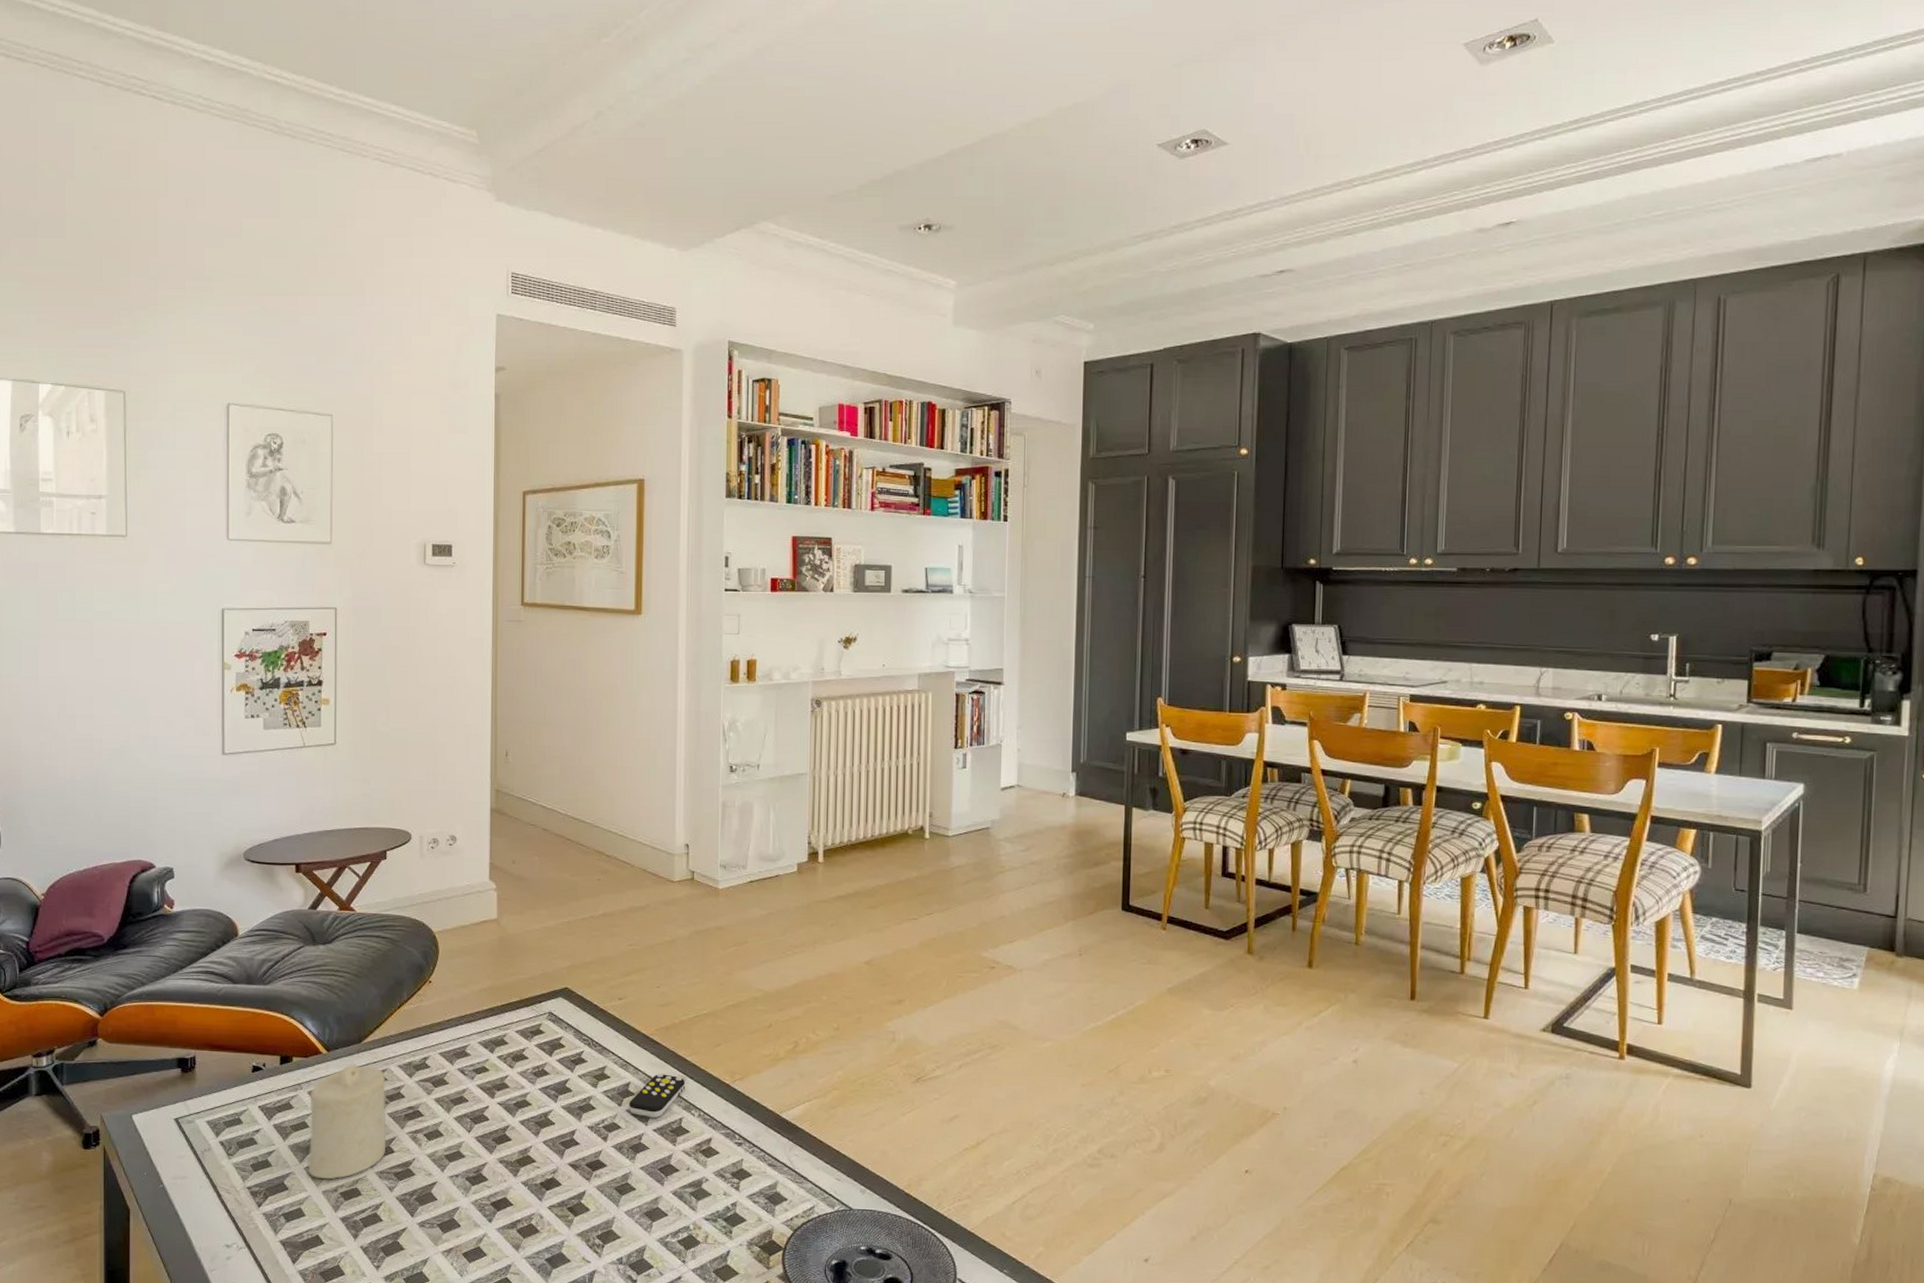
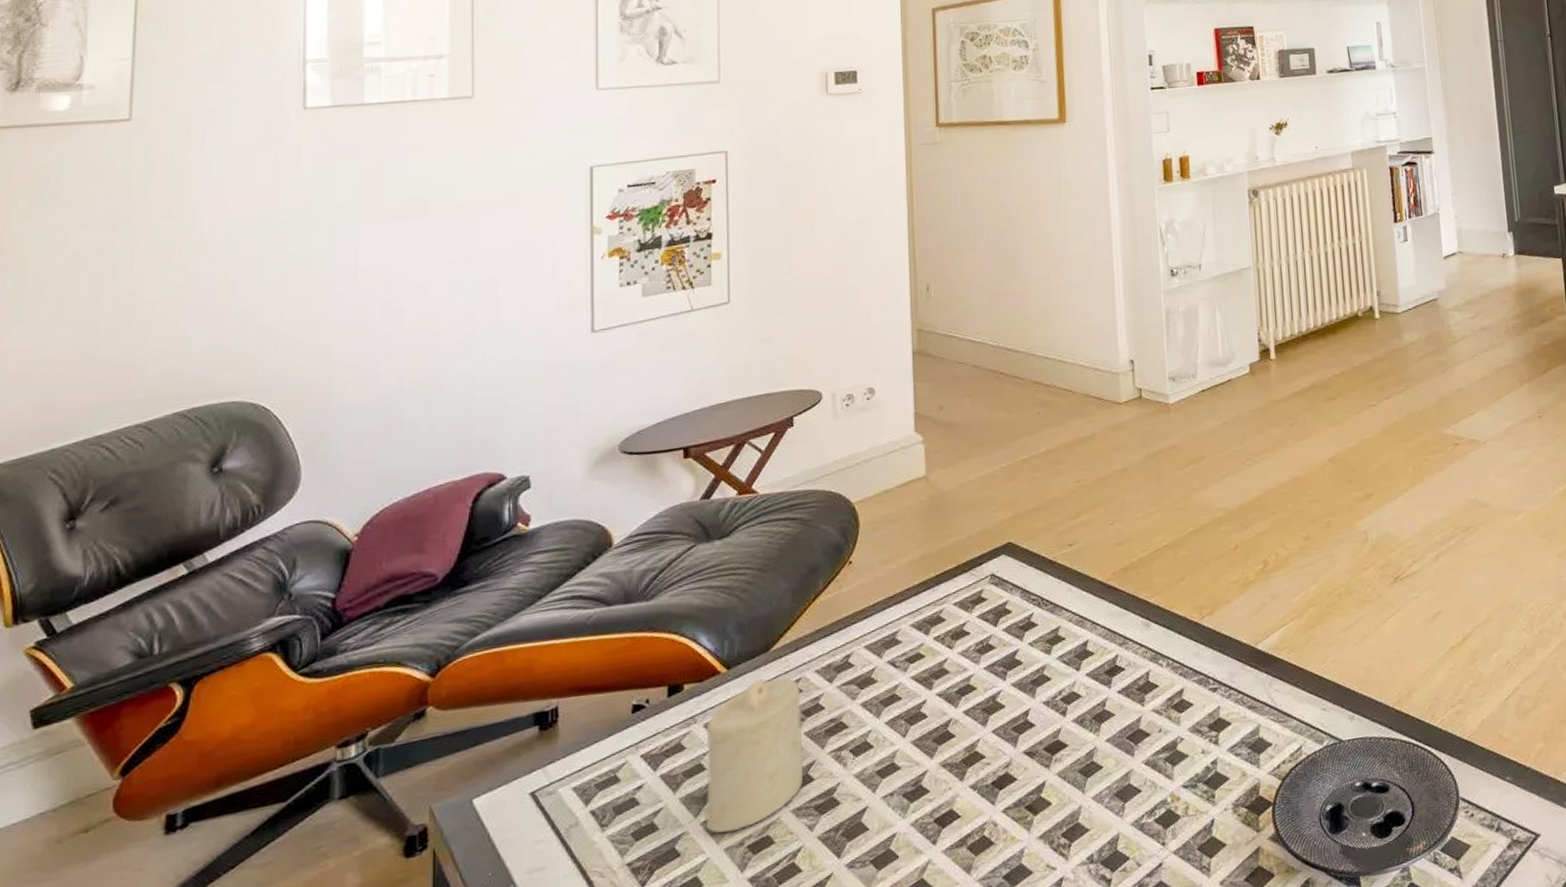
remote control: present [628,1074,686,1119] -> none [1087,623,1150,678]

